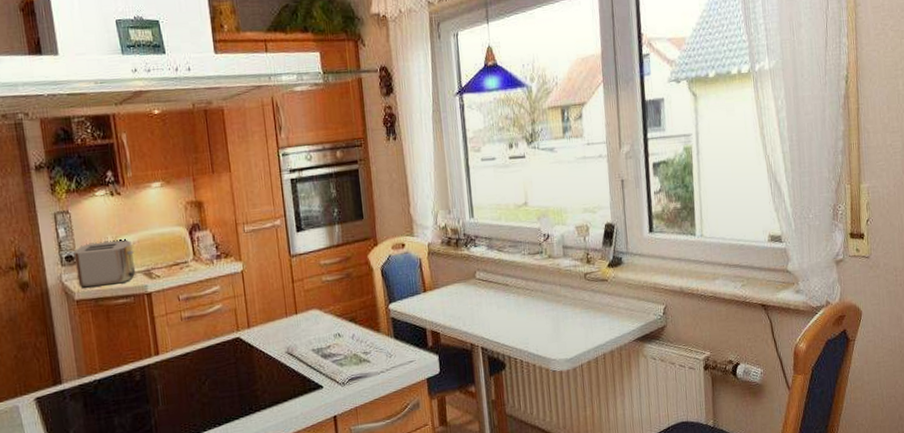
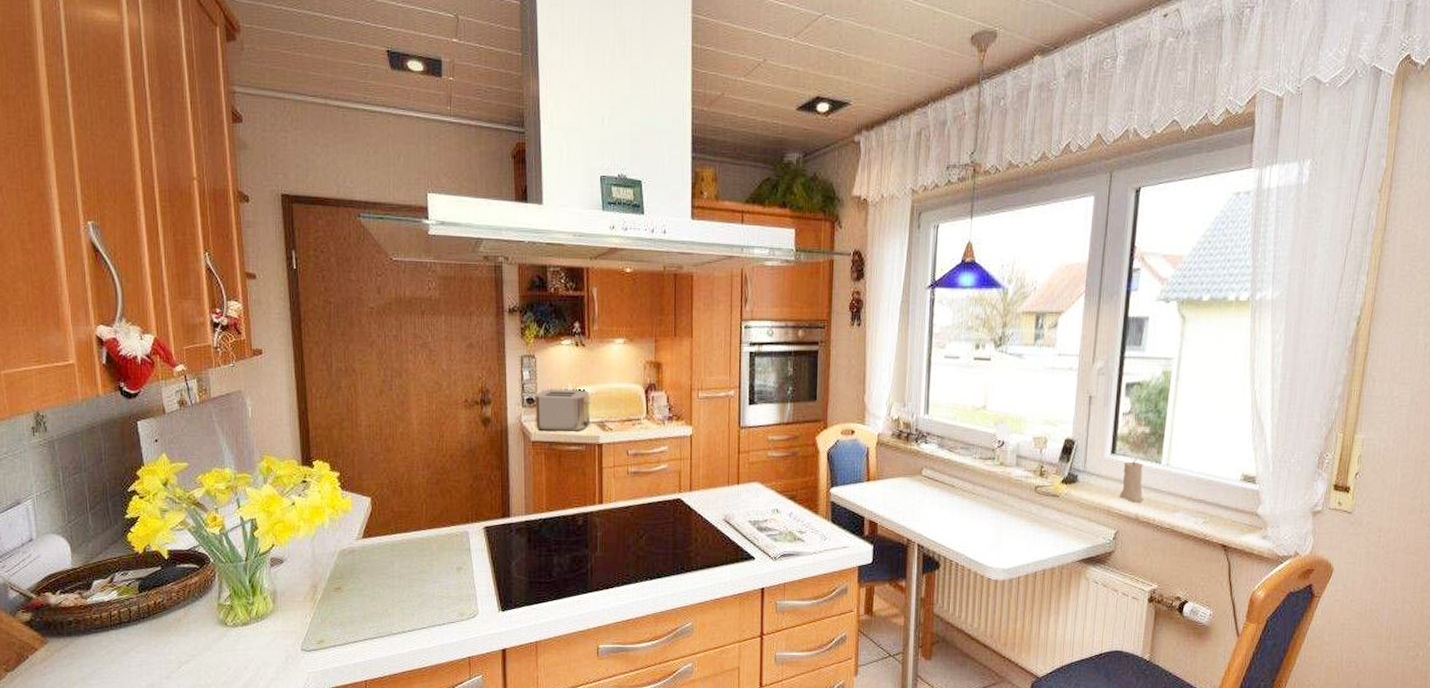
candle: none [662,234,686,277] -> present [1119,459,1144,503]

